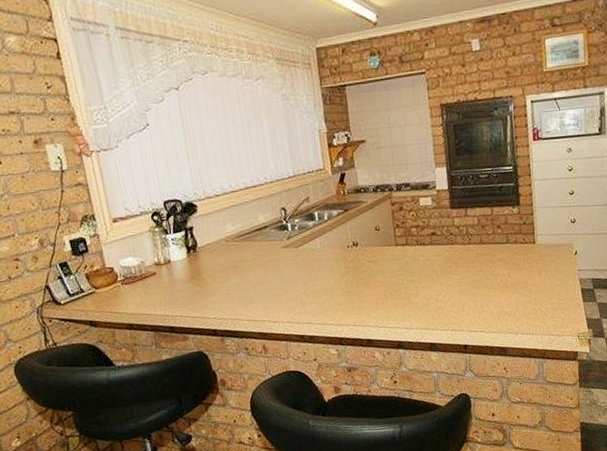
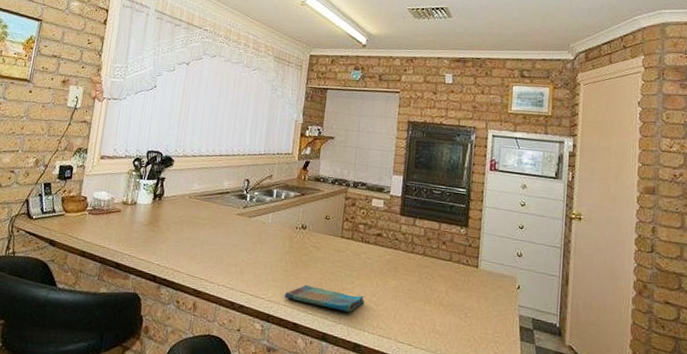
dish towel: none [352,297,432,319] -> present [284,284,364,312]

